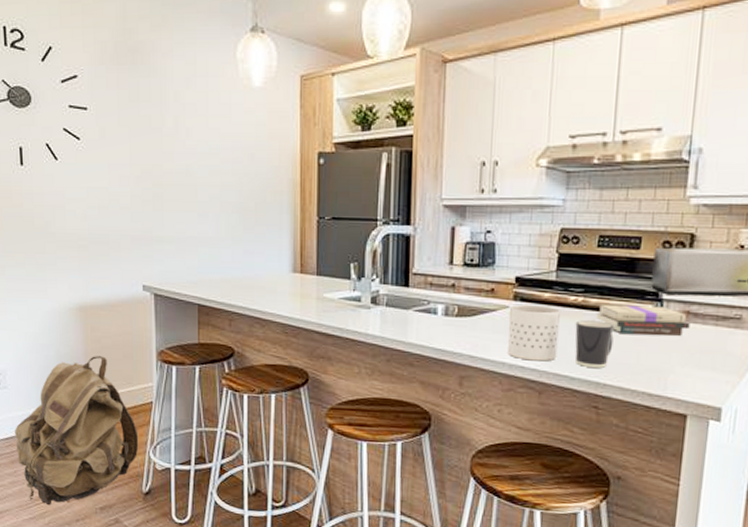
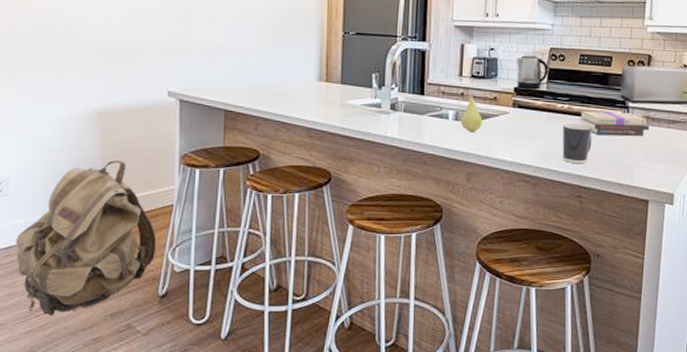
fruit: none [451,284,477,329] -> present [460,93,483,132]
mug: present [507,304,560,362] -> none [507,110,550,159]
kettle: none [519,237,559,280] -> present [517,54,549,90]

